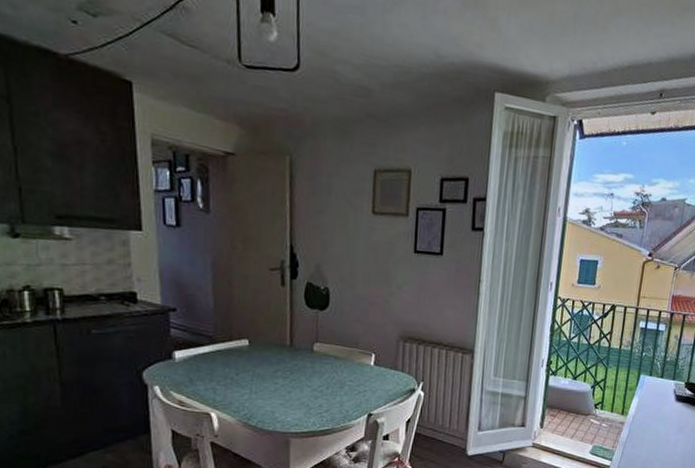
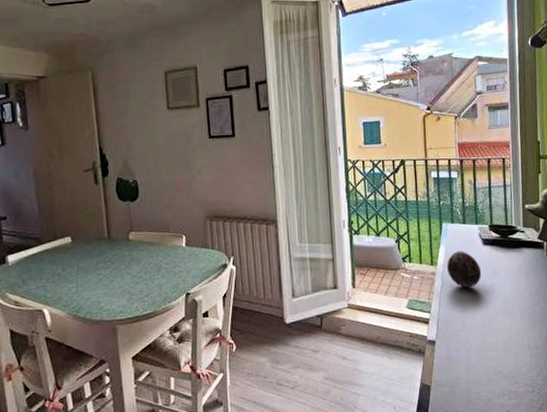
decorative egg: none [636,404,669,441] -> present [447,251,482,288]

